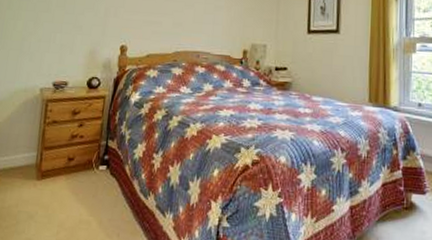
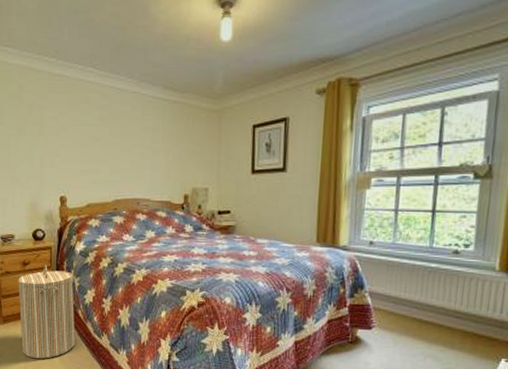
laundry hamper: none [57,115,125,223] -> present [18,265,76,359]

